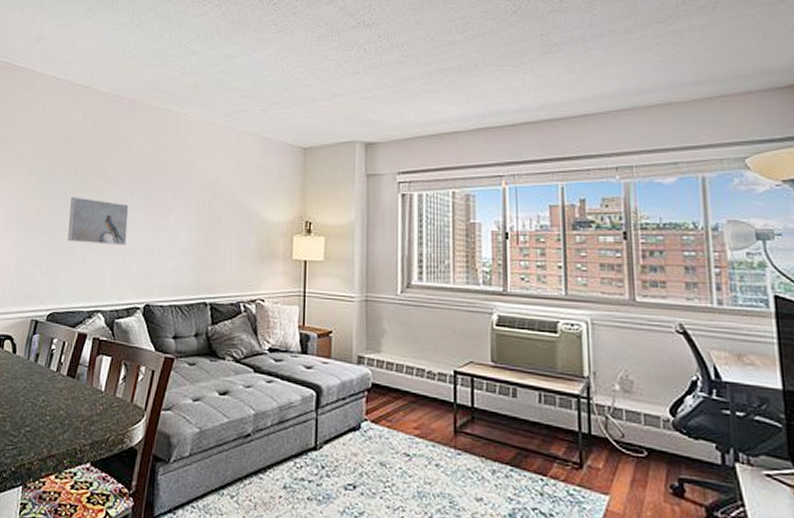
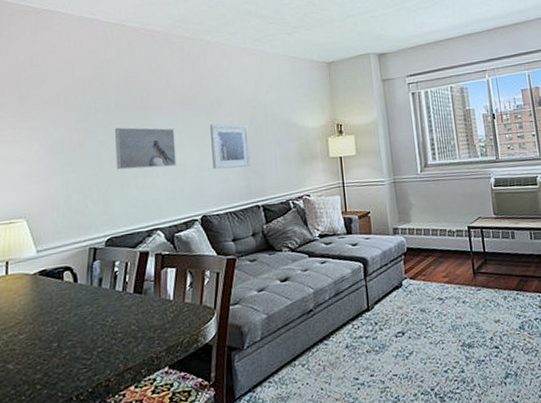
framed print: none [163,204,206,257] -> present [209,123,251,170]

